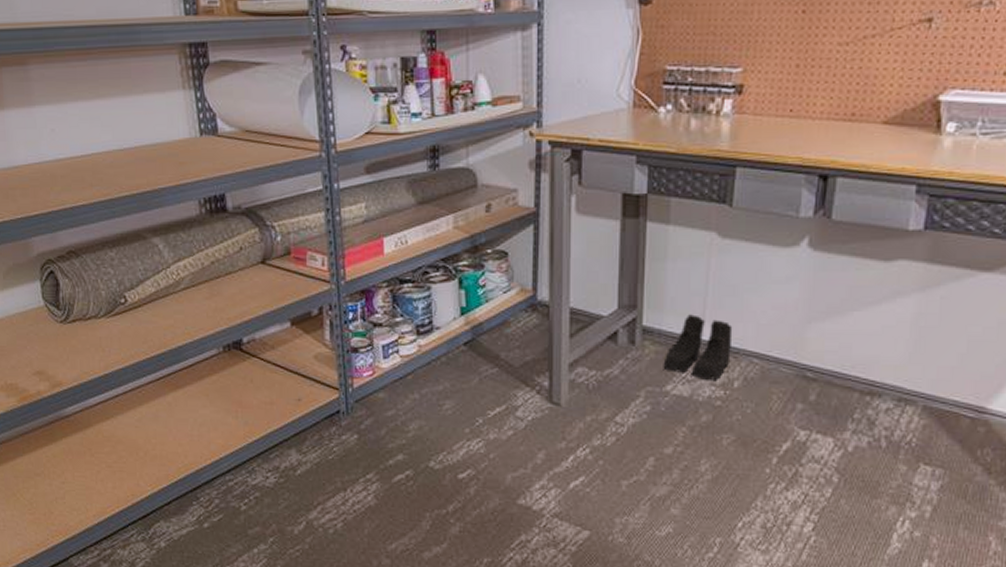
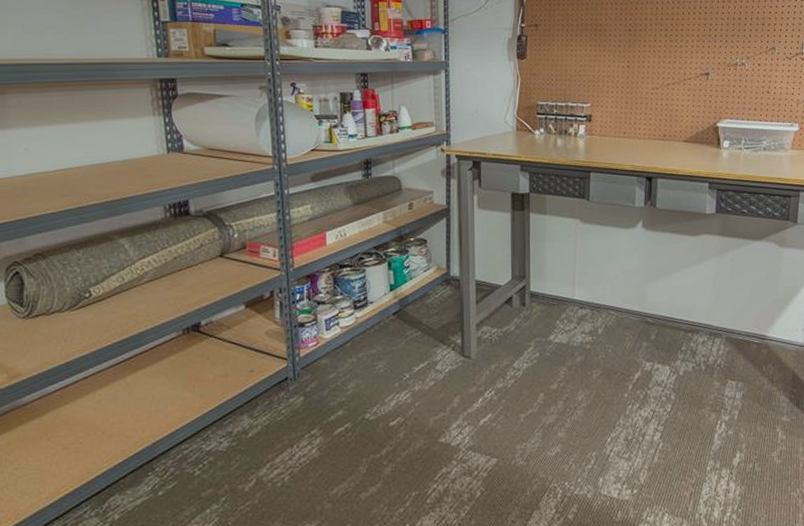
boots: present [663,314,733,381] -> none [547,281,595,331]

